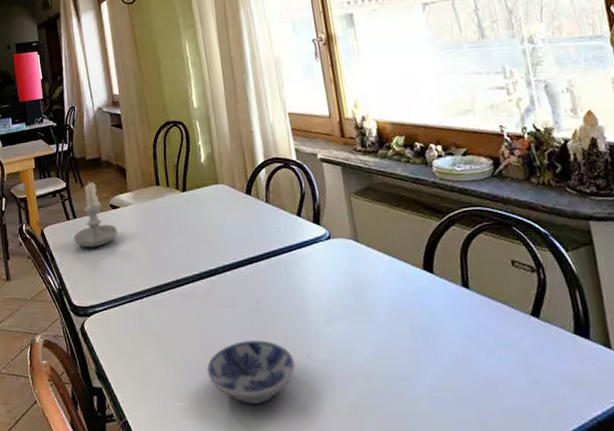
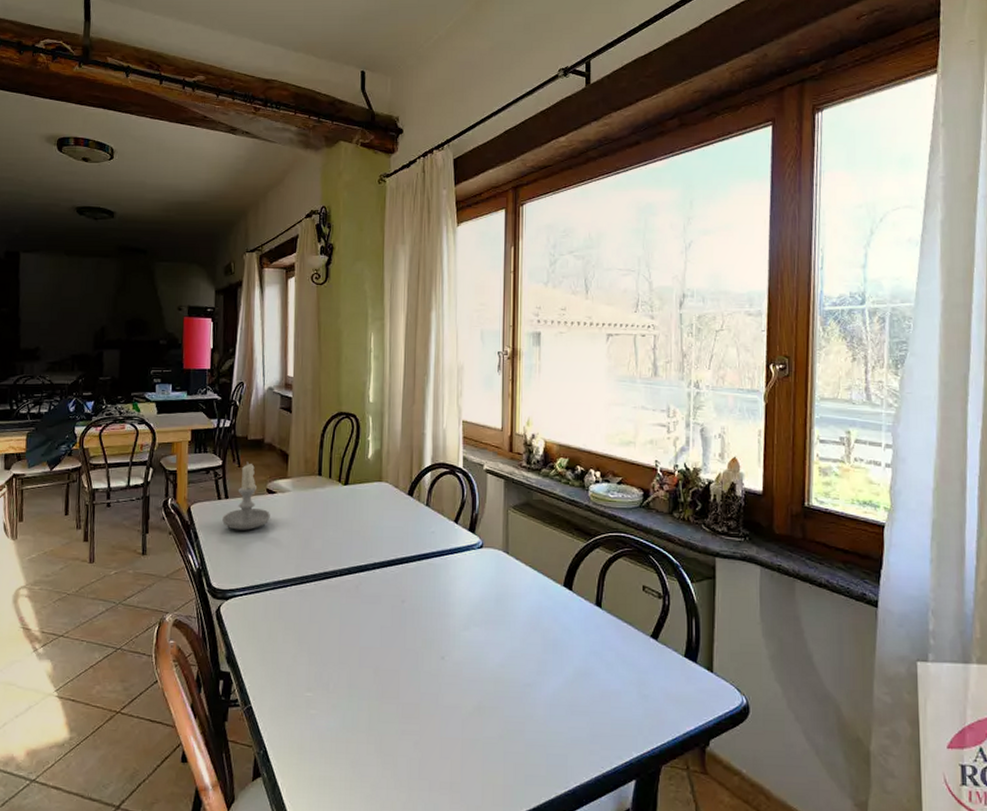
bowl: present [206,340,296,404] -> none [341,638,429,699]

